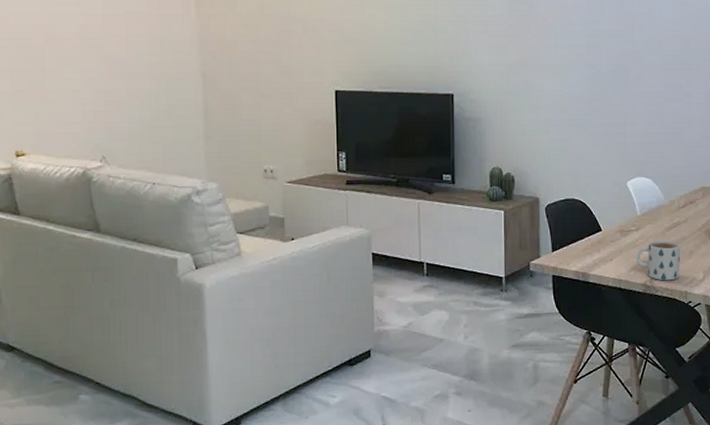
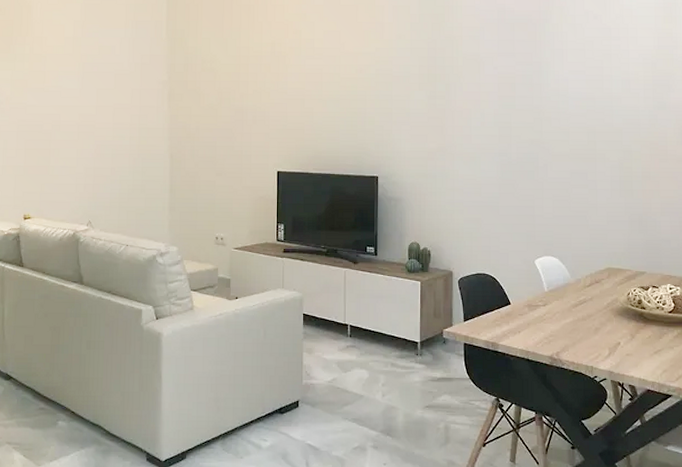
mug: present [635,240,681,281] -> none [542,316,587,355]

